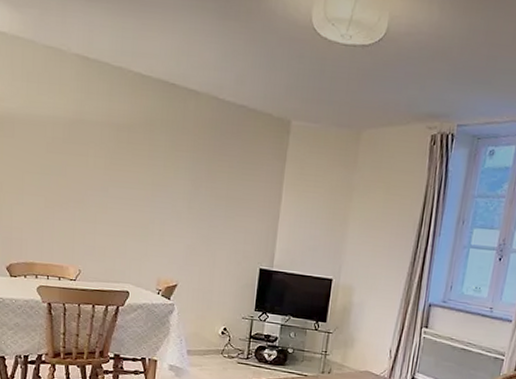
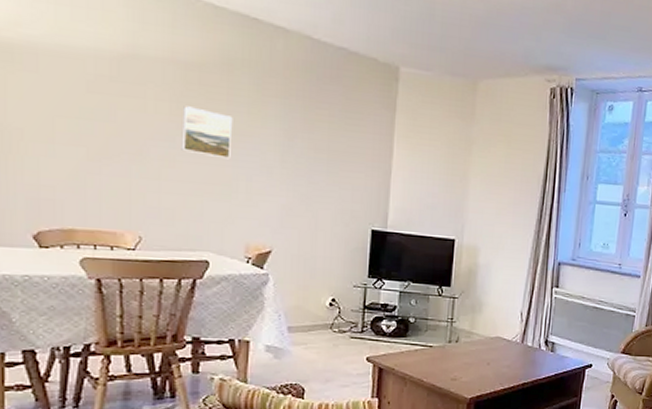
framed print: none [112,161,152,206] -> present [181,106,233,159]

